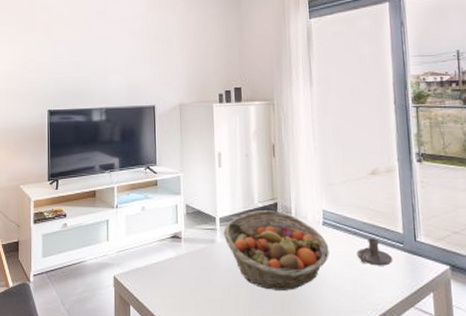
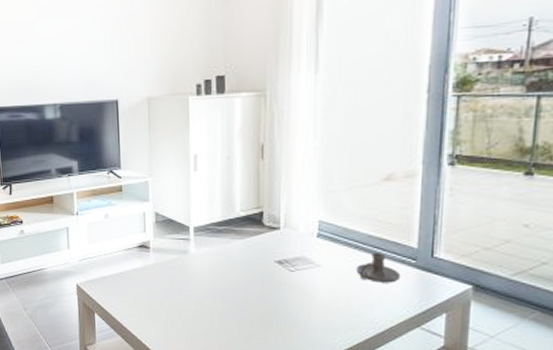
fruit basket: present [223,210,329,290] -> none [198,220,322,305]

